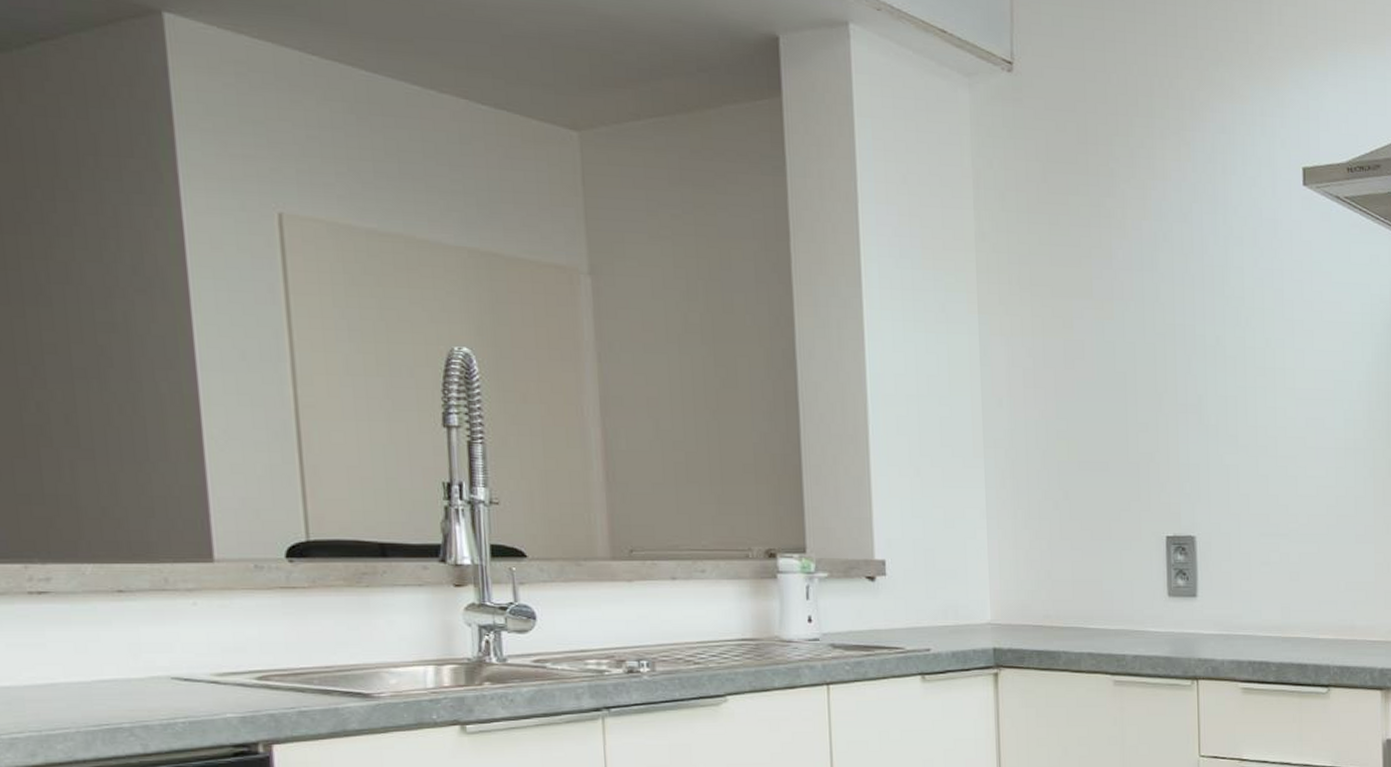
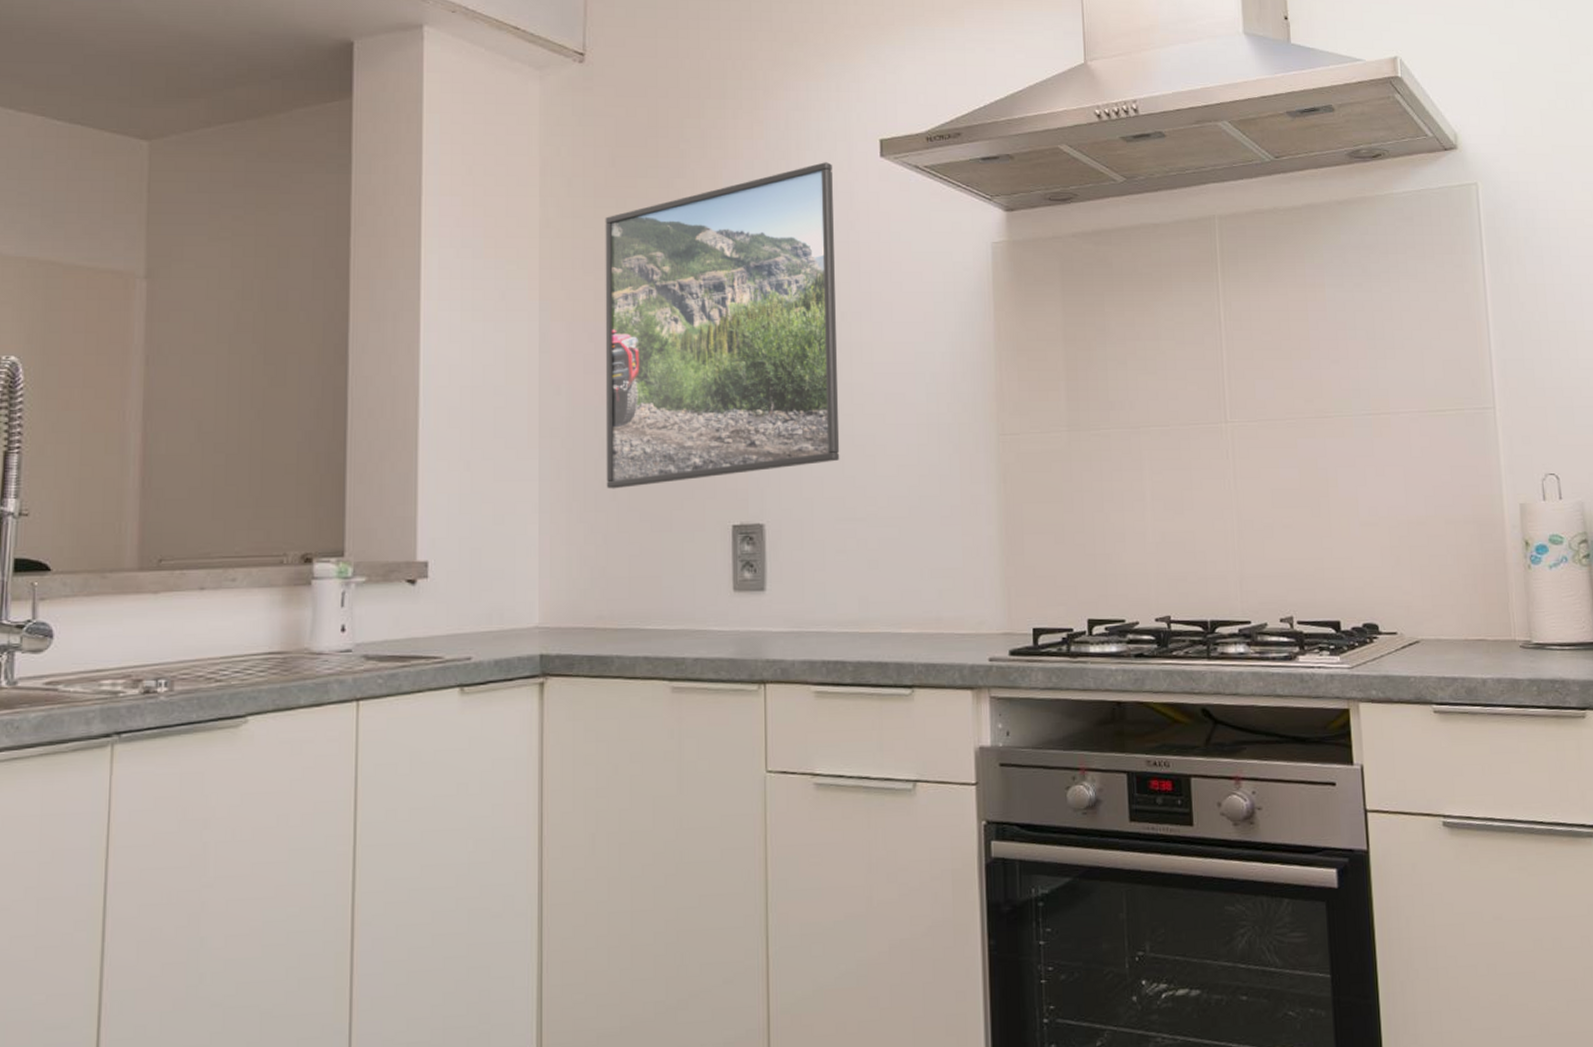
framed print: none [1038,188,1265,499] -> present [605,162,840,489]

